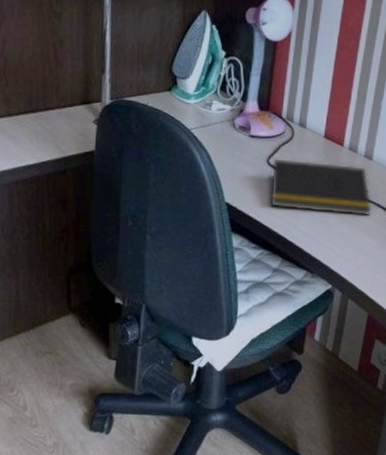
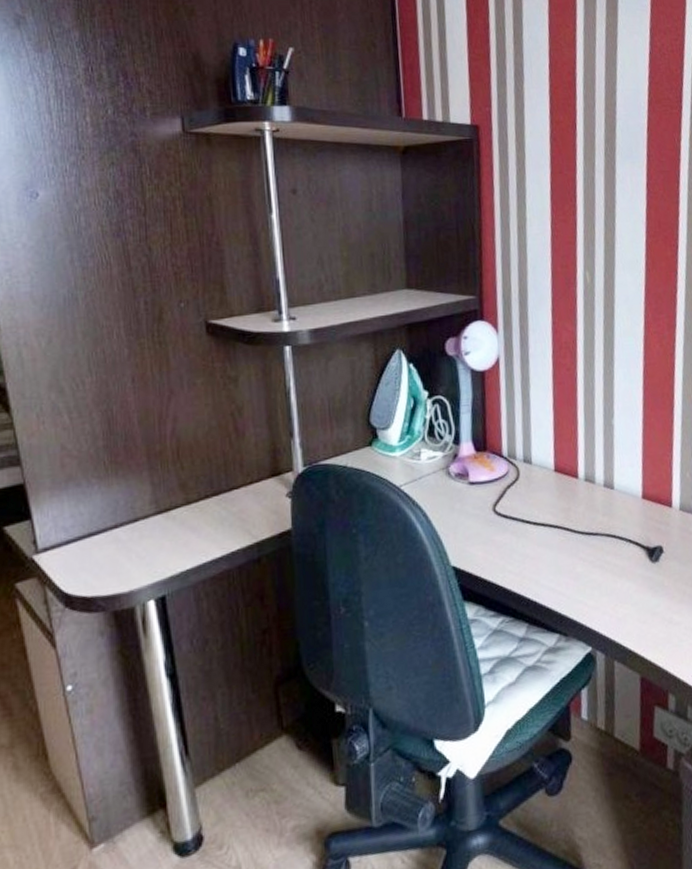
notepad: present [269,157,372,216] -> none [498,497,624,564]

